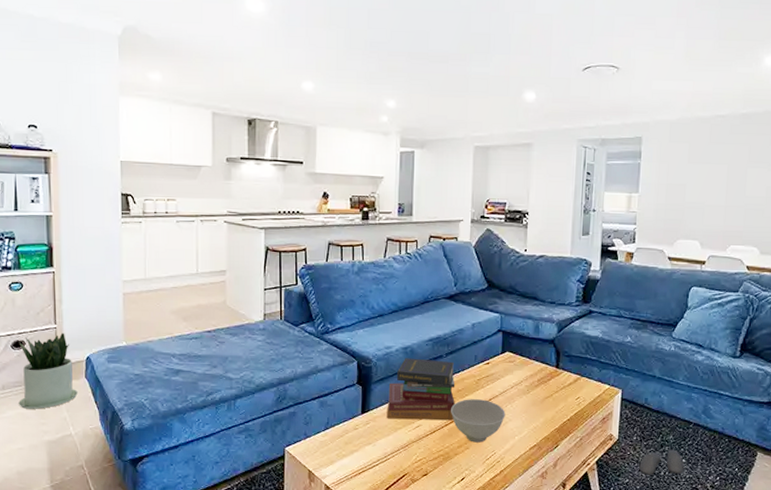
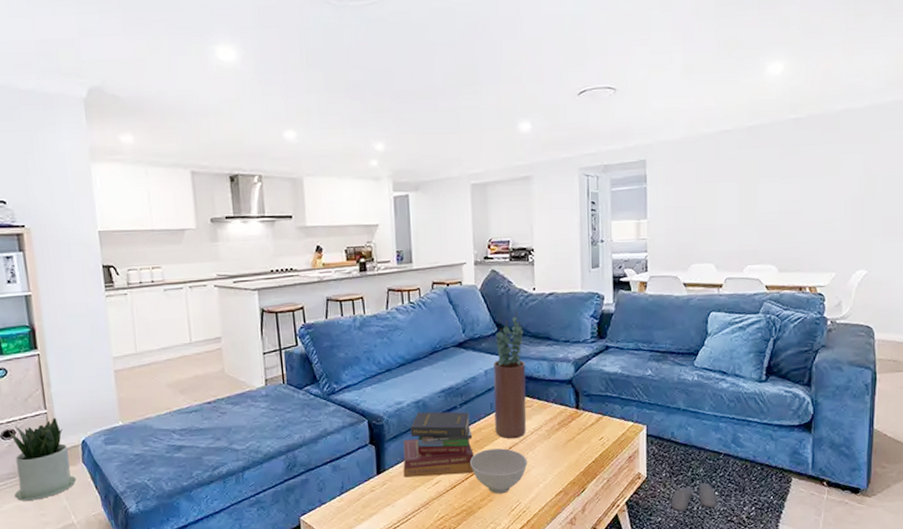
vase: none [477,270,513,391] -> present [493,311,527,439]

